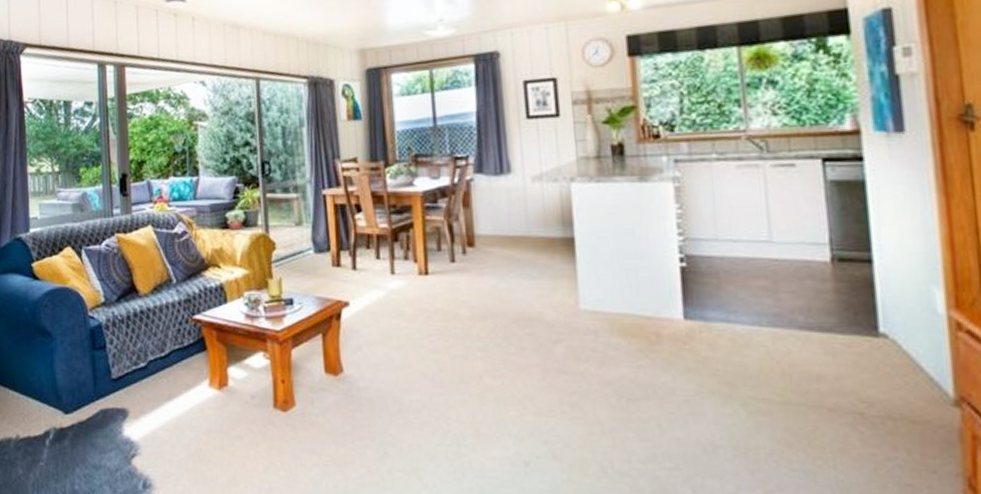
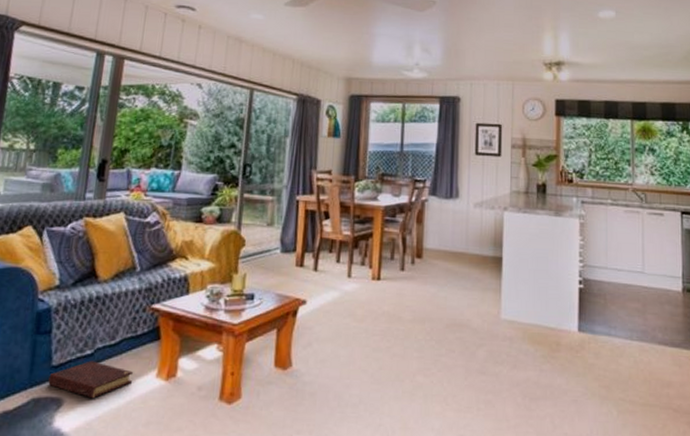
book: none [111,373,188,408] -> present [48,361,134,398]

